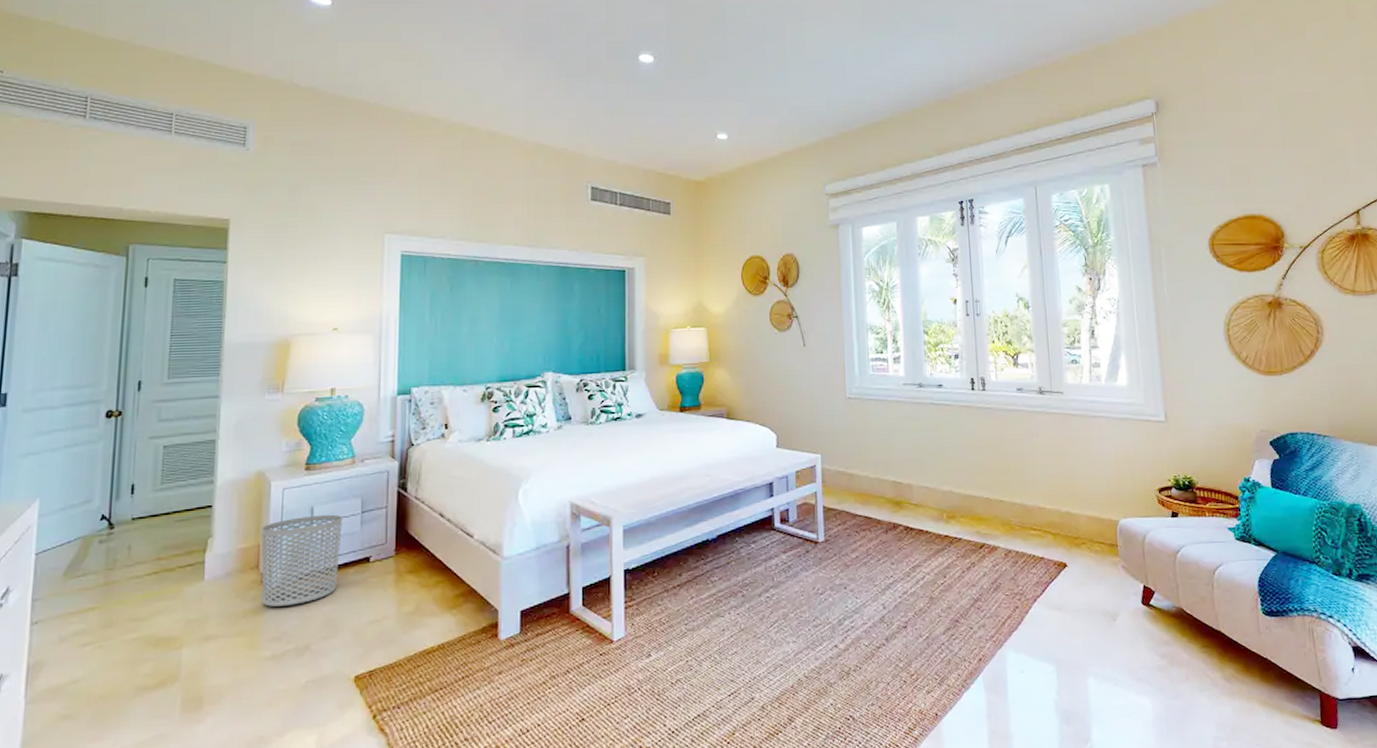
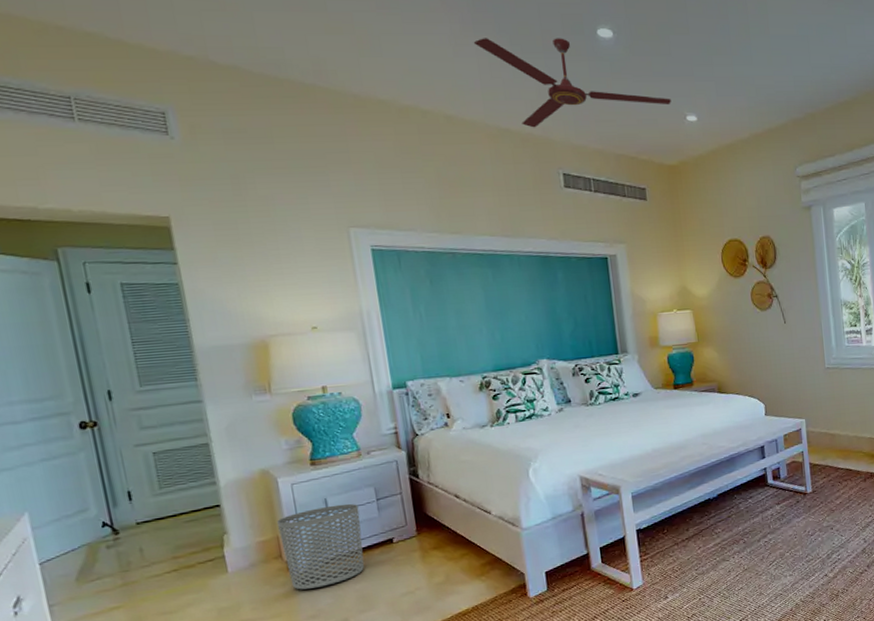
ceiling fan: none [524,63,703,144] -> present [473,38,671,128]

